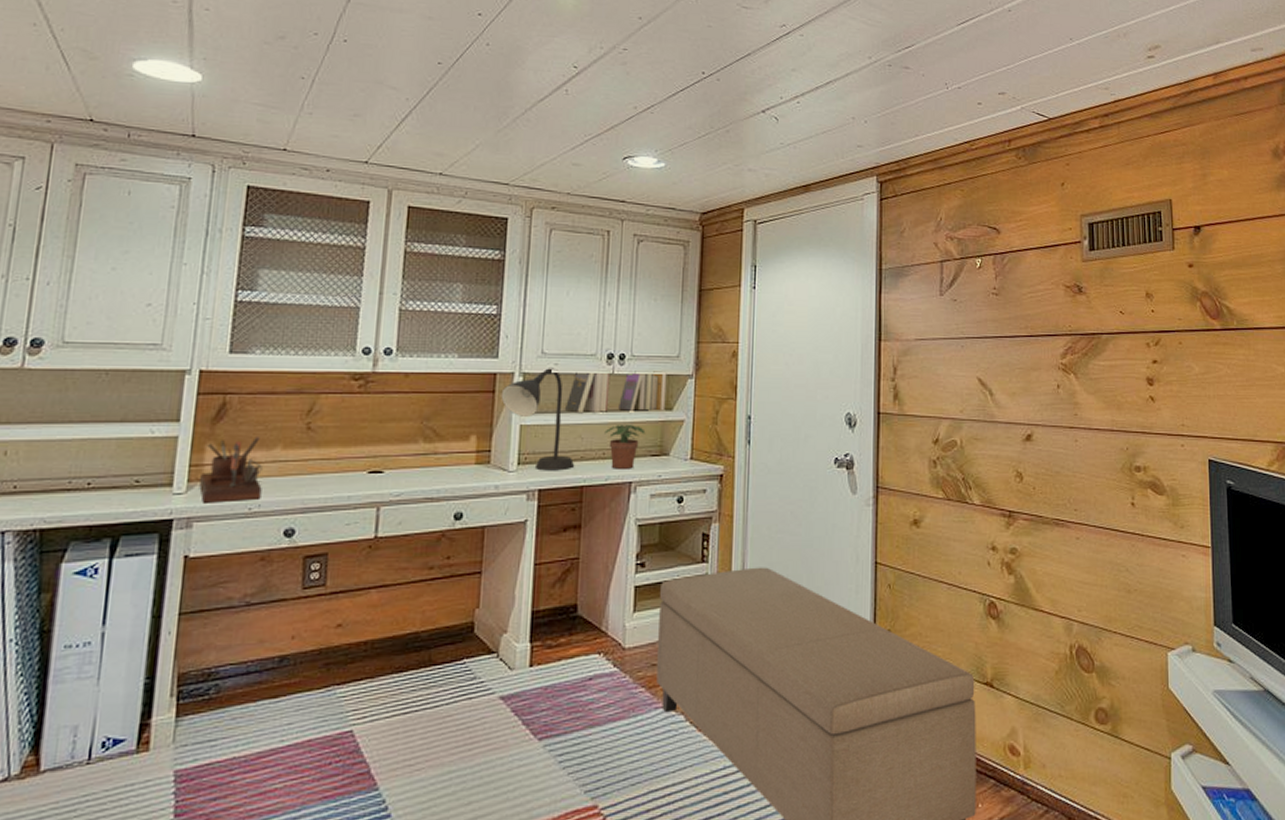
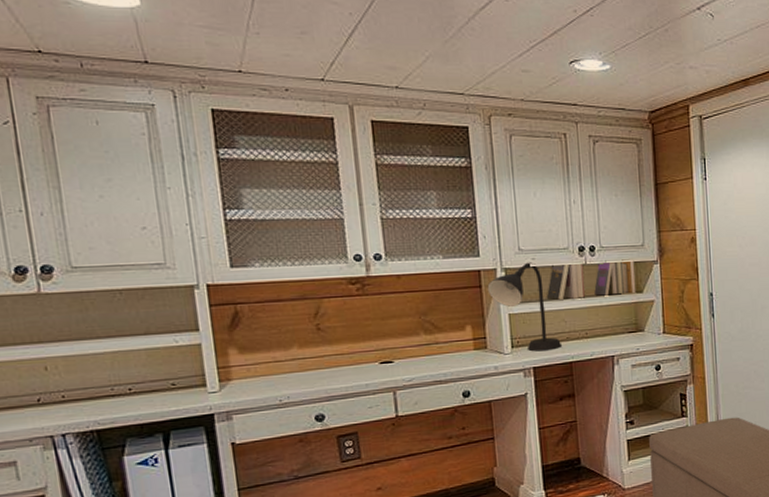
desk organizer: present [199,437,262,503] -> none [229,339,289,399]
potted plant: present [604,425,646,469] -> none [585,307,621,346]

